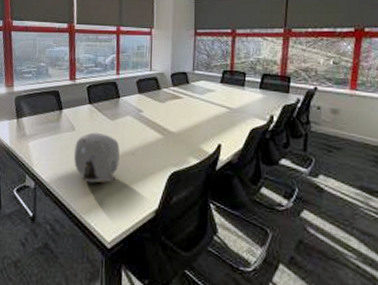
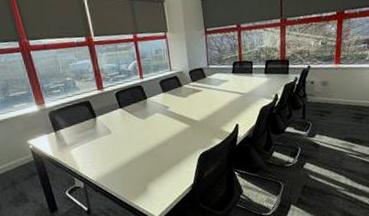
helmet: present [74,132,120,183] -> none [114,131,156,175]

